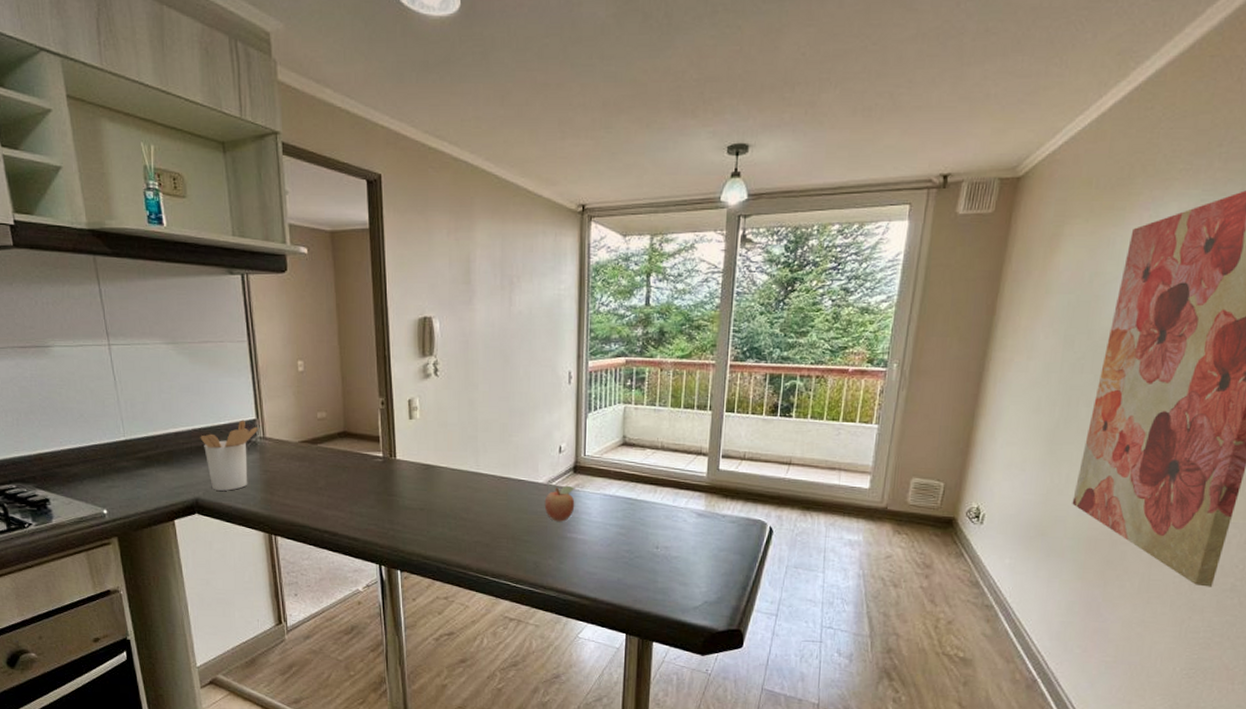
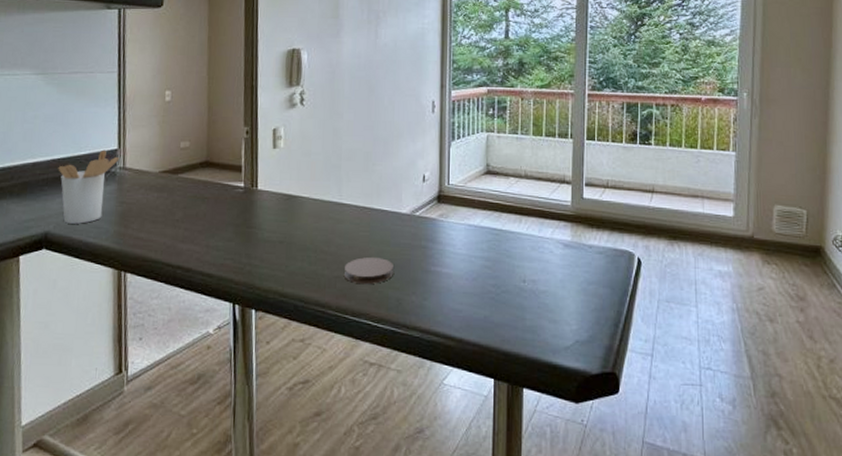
coaster: none [483,523,531,549] -> present [343,256,394,285]
fruit: present [544,485,576,522] -> none [407,215,439,254]

